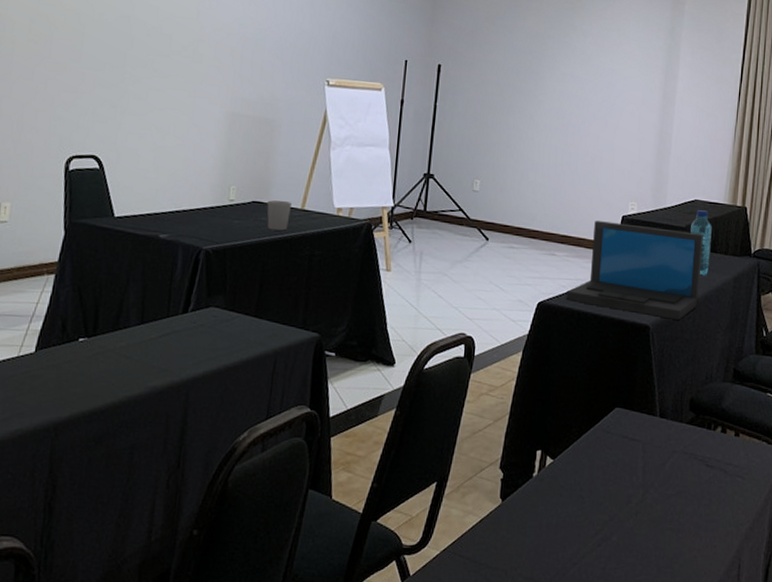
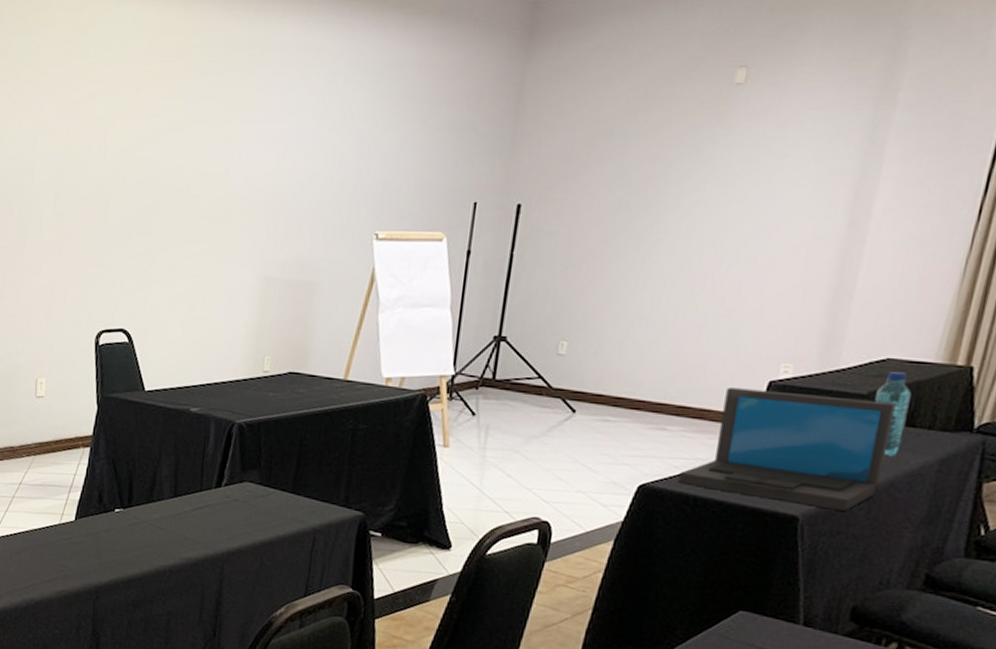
dixie cup: present [267,200,291,231] -> none [305,371,333,404]

